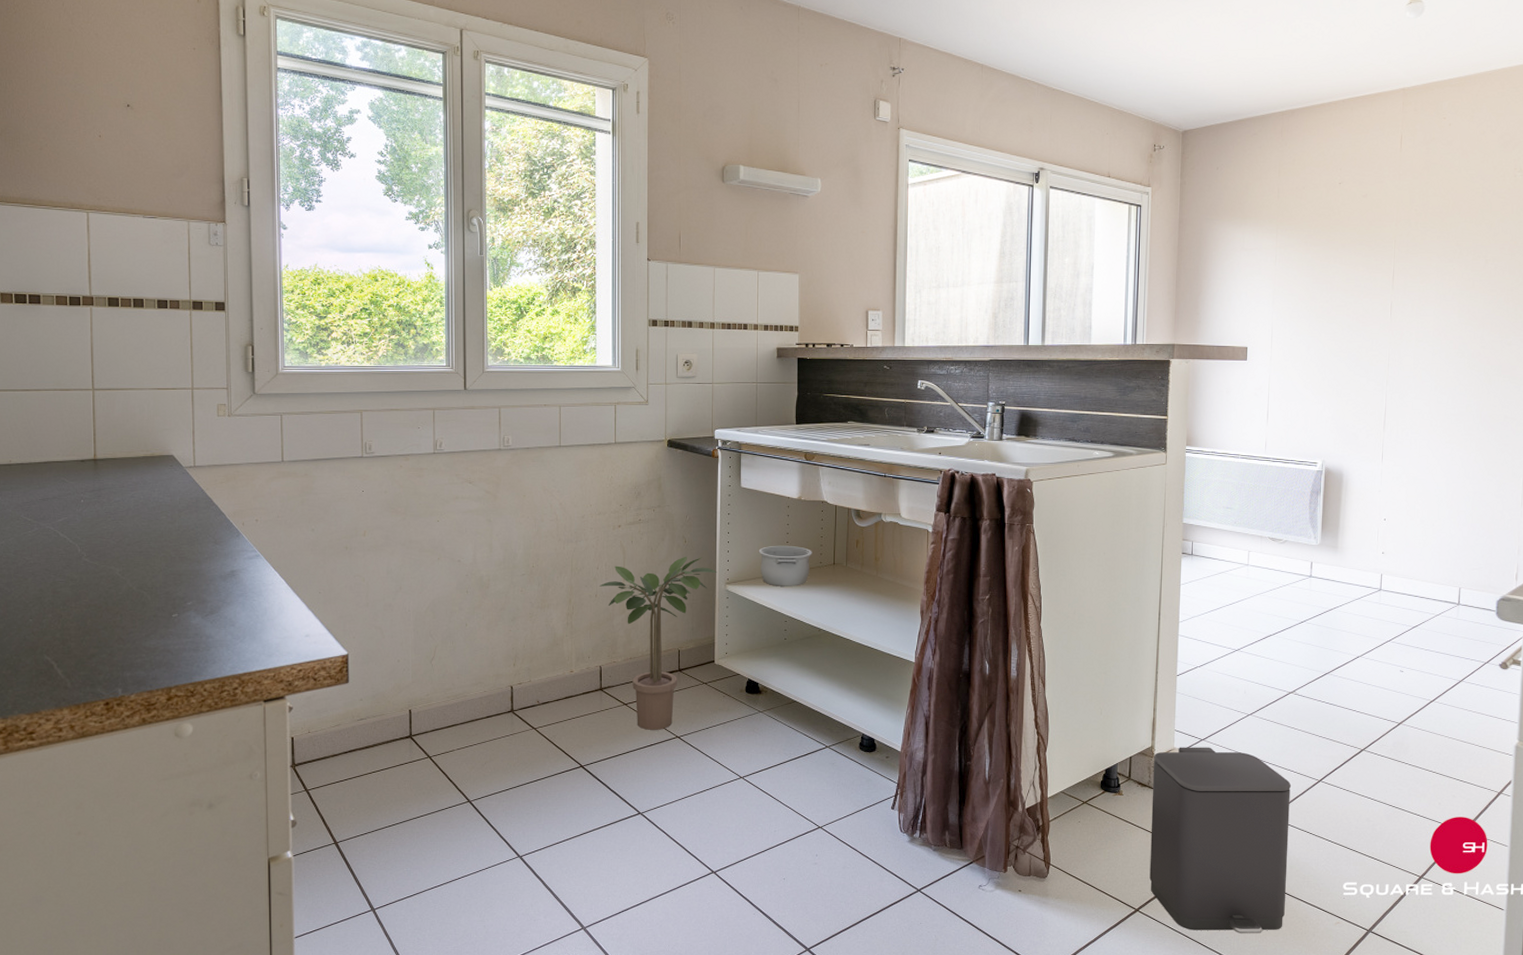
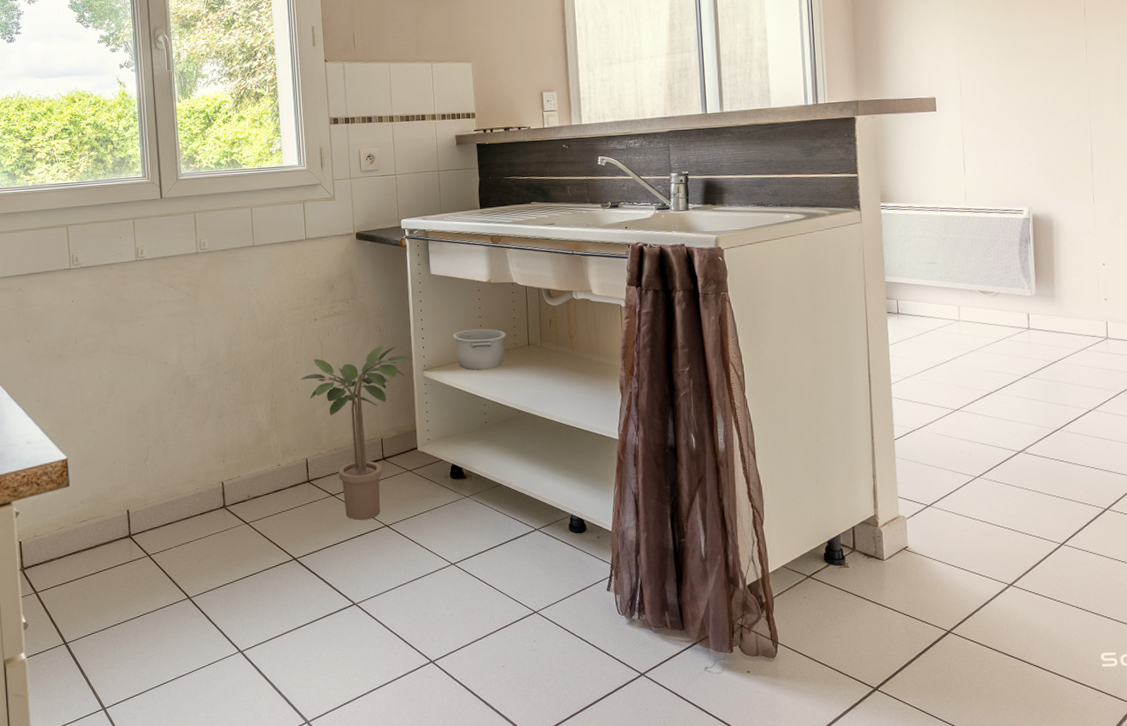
pedal bin: present [1149,747,1292,933] -> none [877,513,1039,711]

